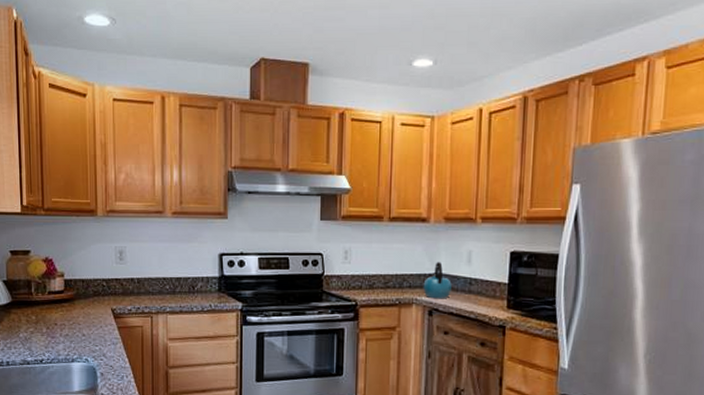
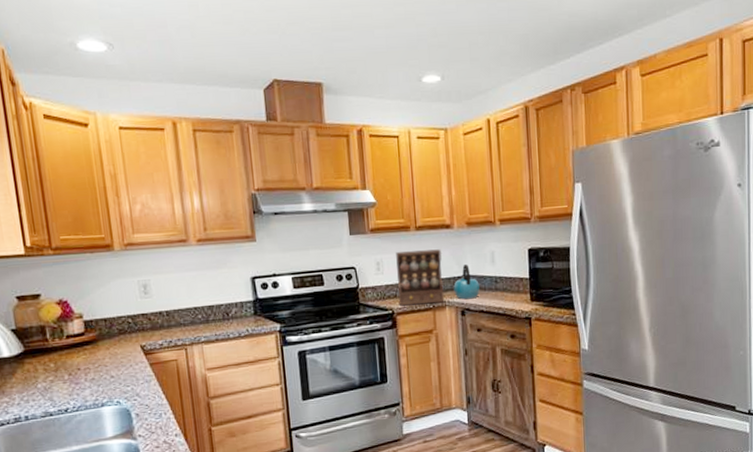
spice rack: none [363,242,415,300] -> present [396,249,445,306]

